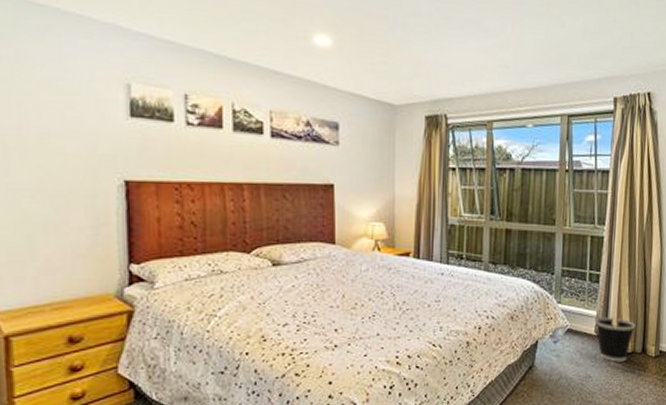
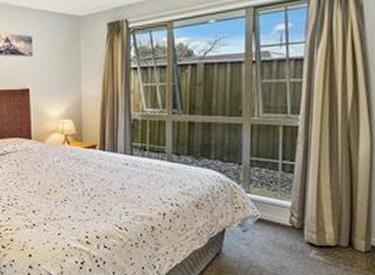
wastebasket: present [595,317,636,362] -> none [289,208,340,255]

